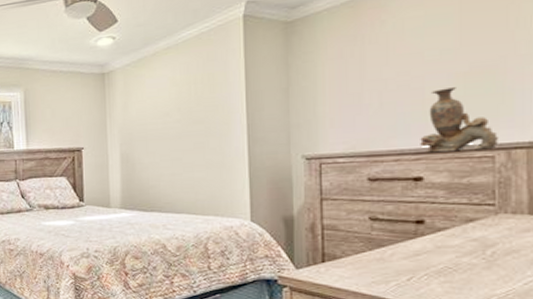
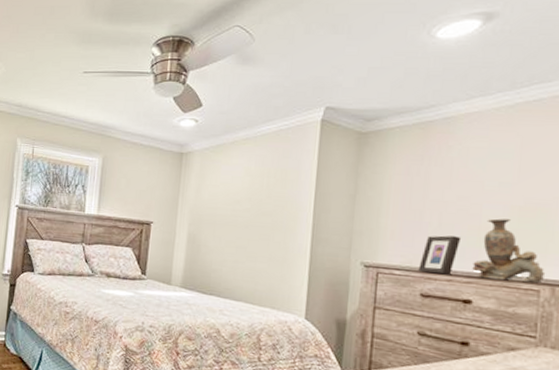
picture frame: none [363,114,406,157] -> present [418,235,462,275]

